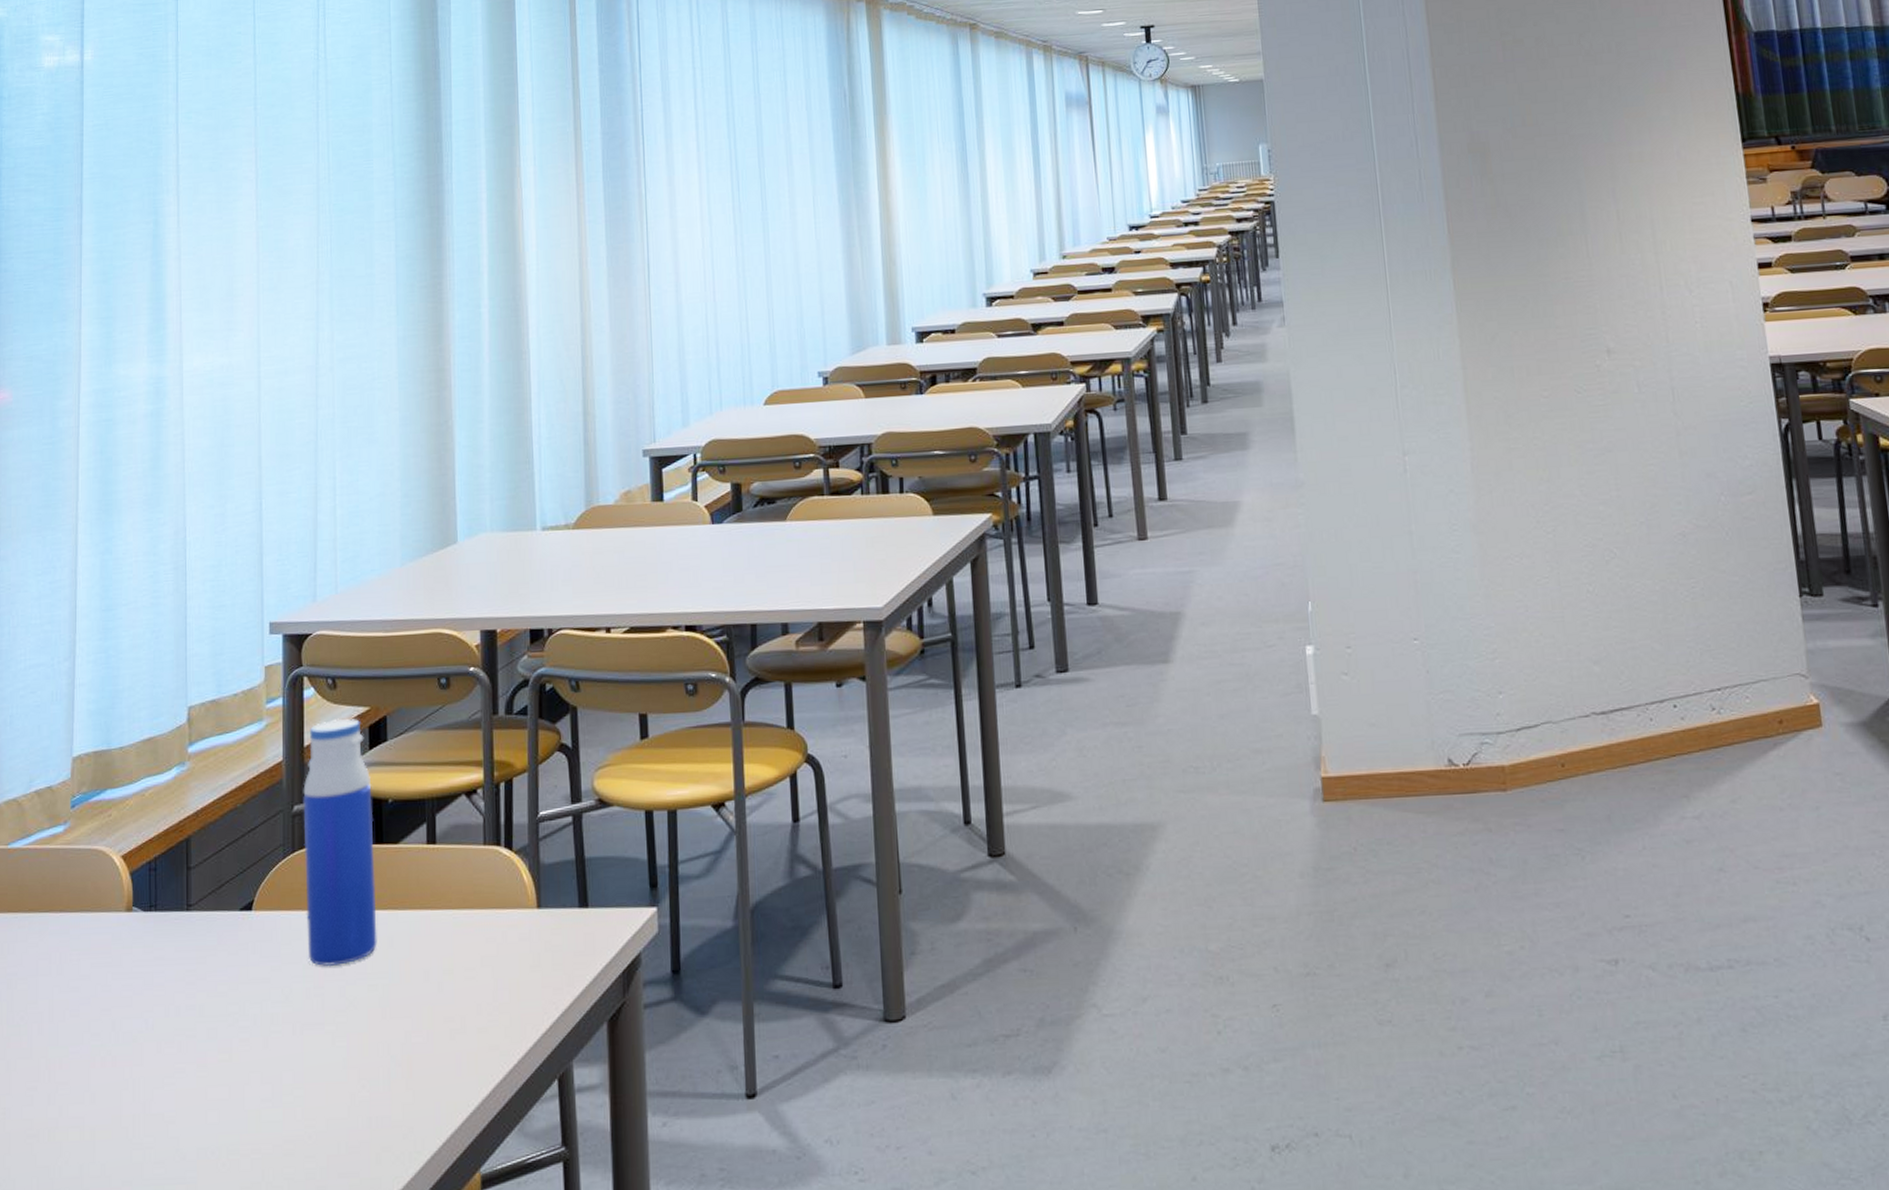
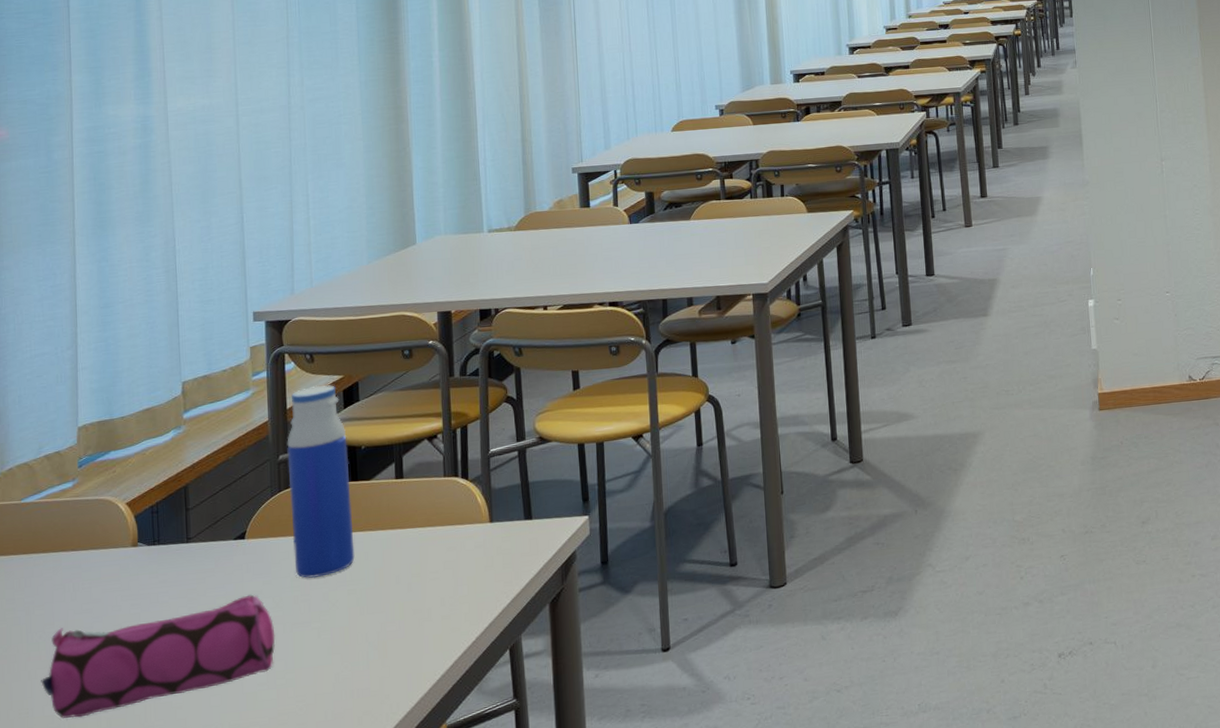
pencil case: none [20,982,283,1125] -> present [41,594,275,719]

